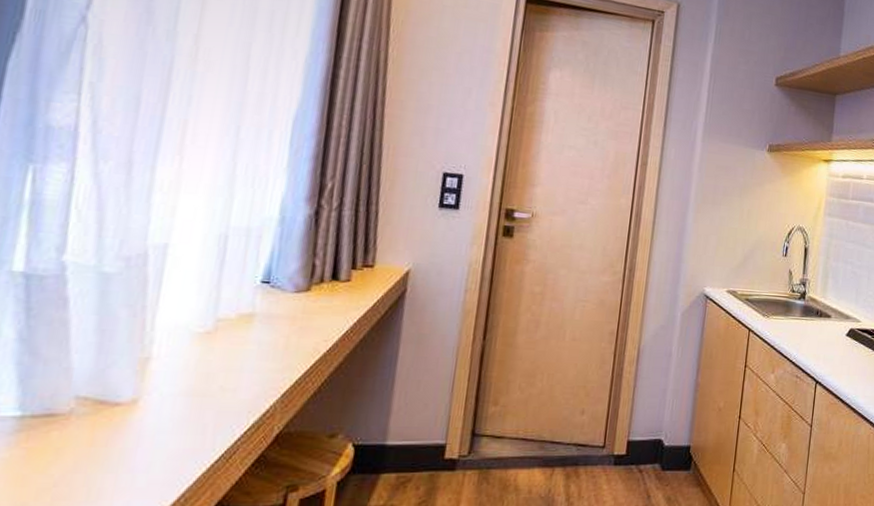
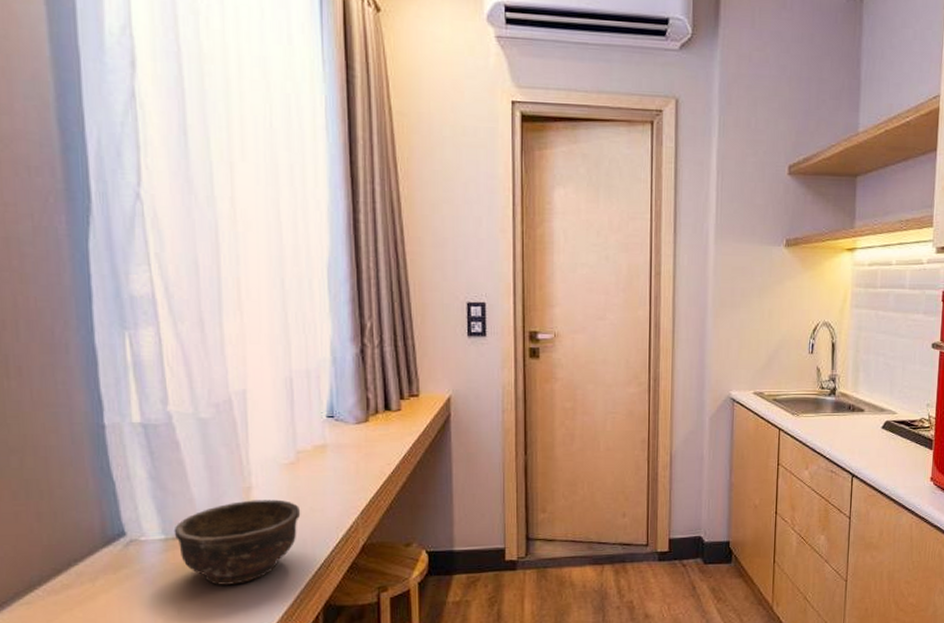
ceramic bowl: none [34,373,208,477] -> present [174,499,301,585]

